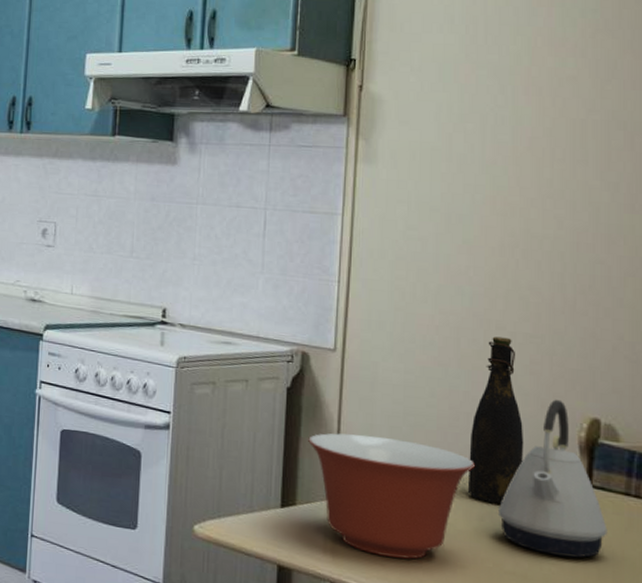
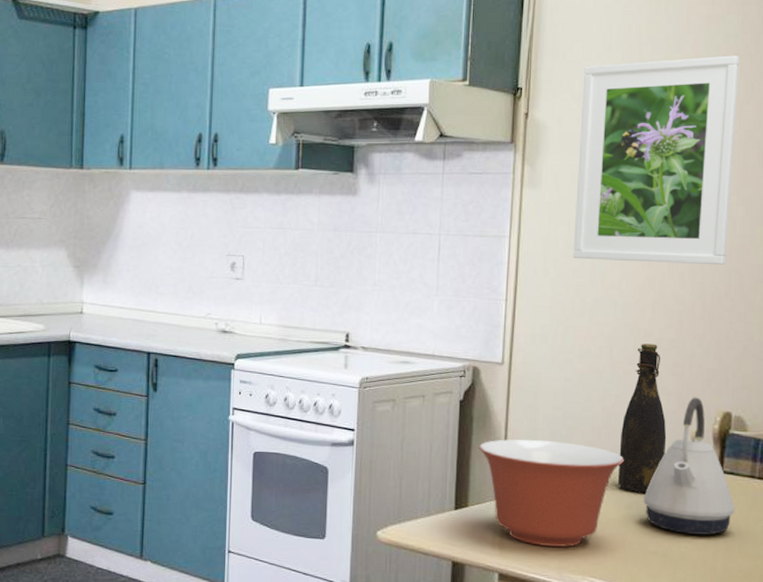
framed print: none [414,31,600,254] -> present [573,55,740,265]

